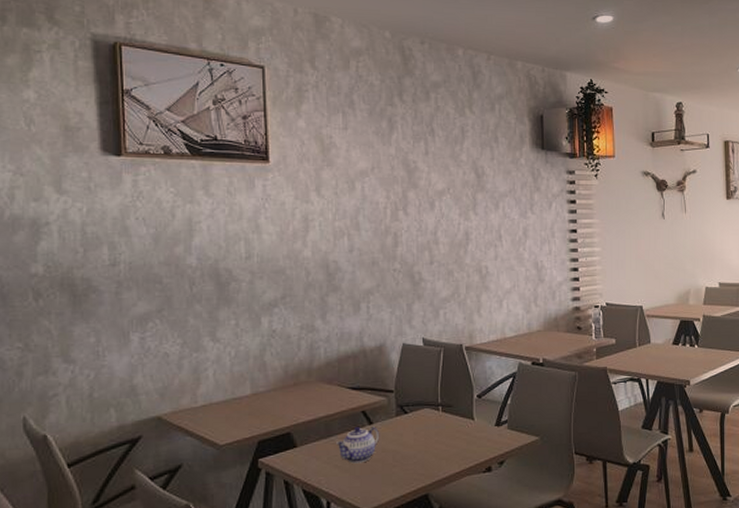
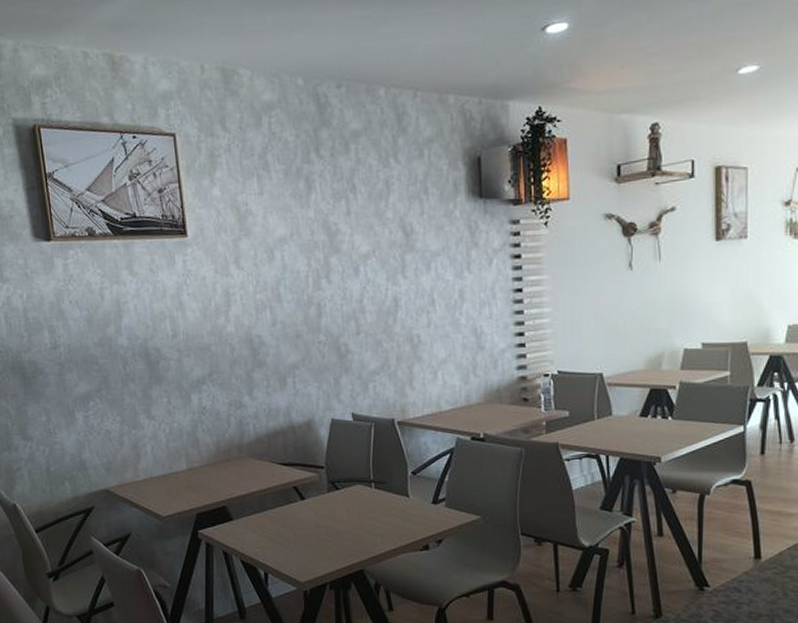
teapot: present [335,426,380,464] -> none [269,501,313,537]

